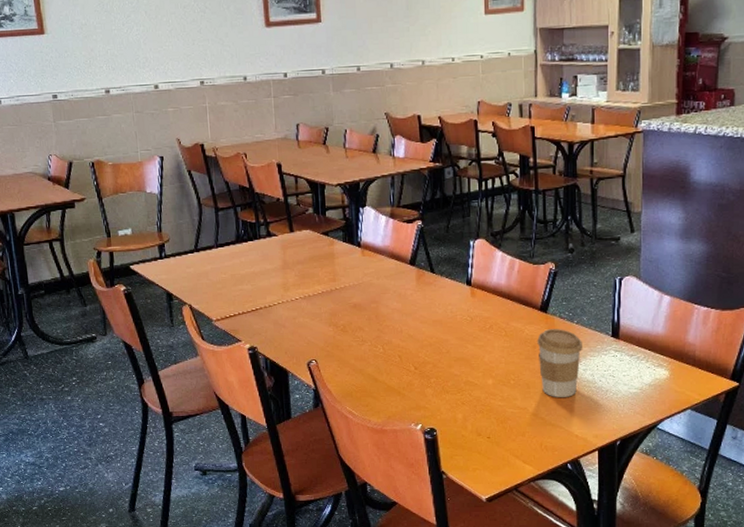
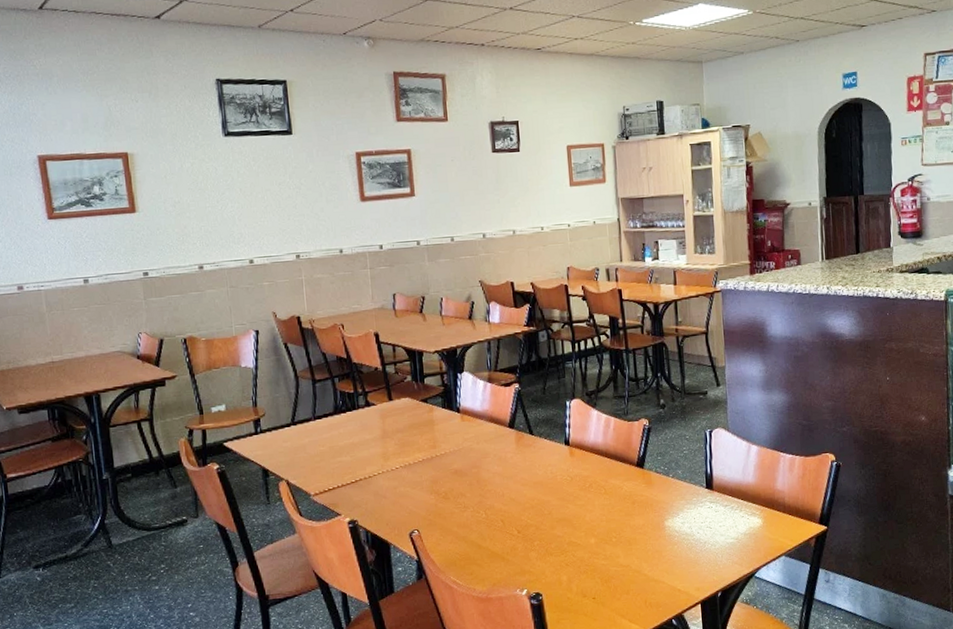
coffee cup: present [537,328,582,397] -> none [635,483,679,553]

